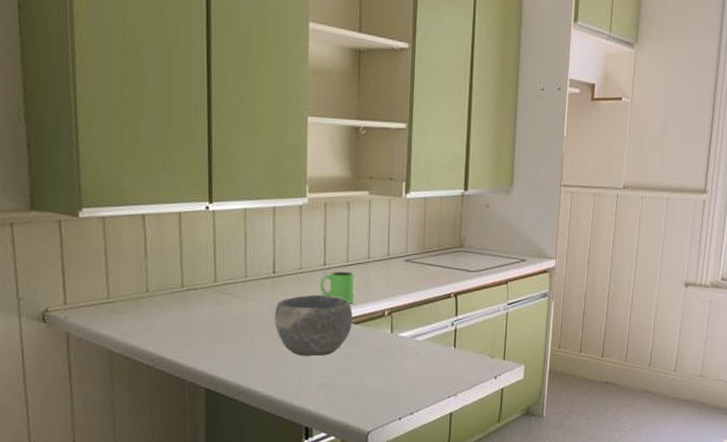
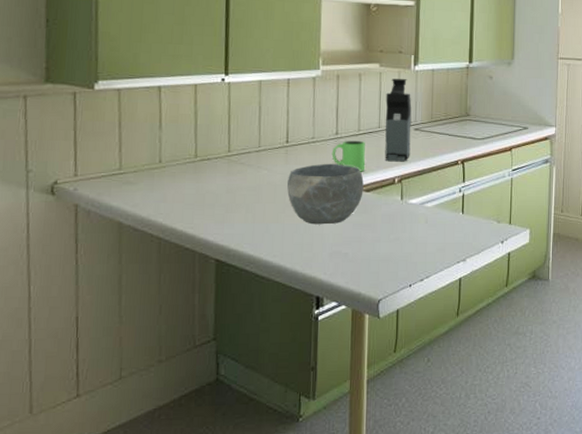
coffee maker: none [374,207,403,294] -> present [385,79,412,162]

